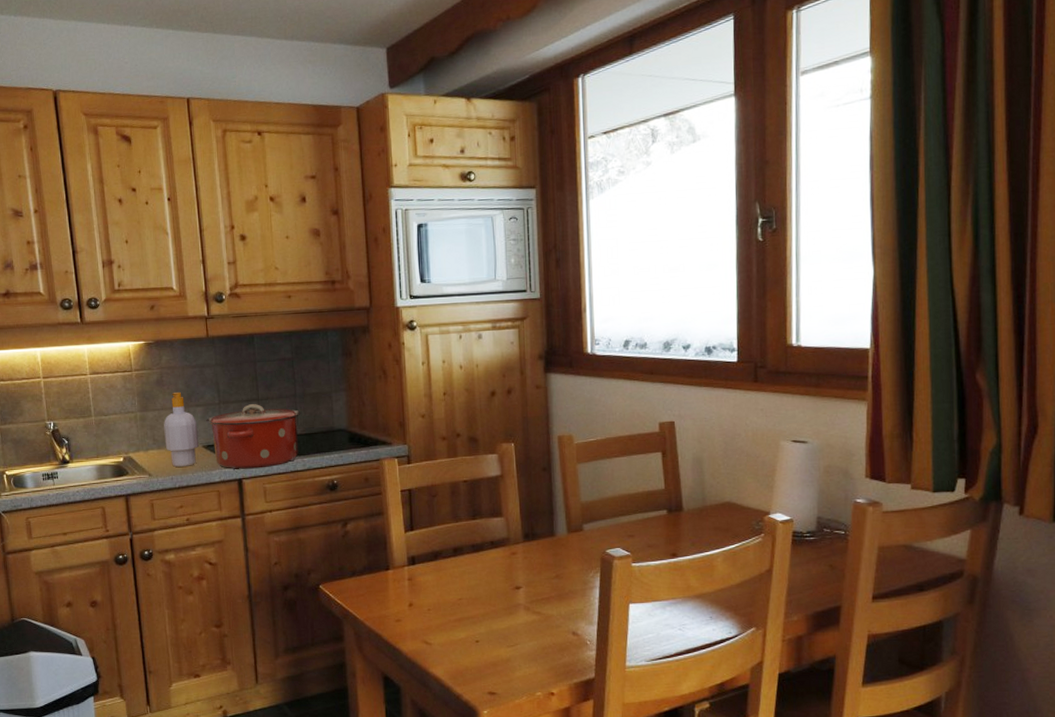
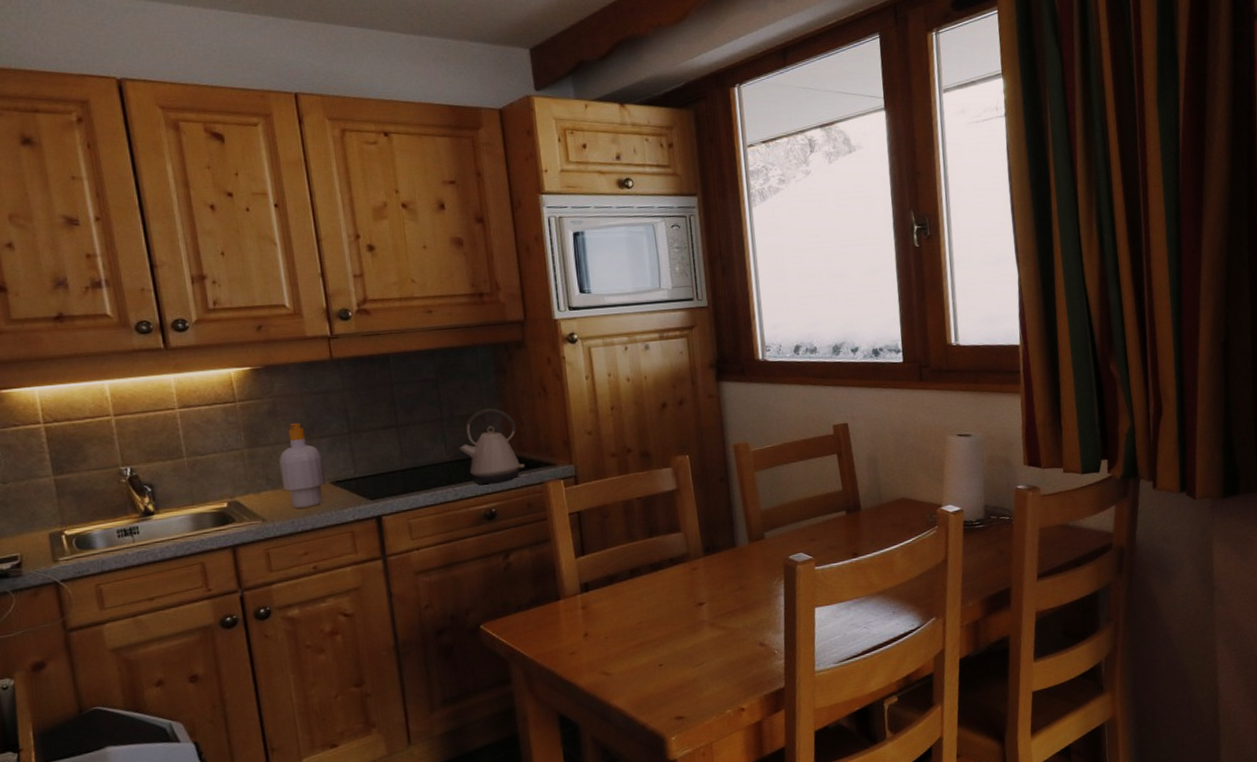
casserole: present [206,404,301,470] -> none [333,431,450,506]
kettle: none [308,388,364,458] -> present [459,408,525,485]

